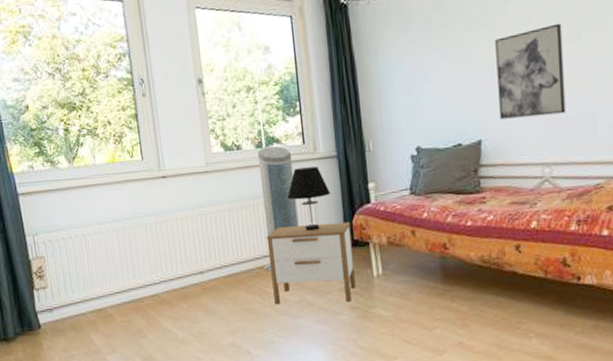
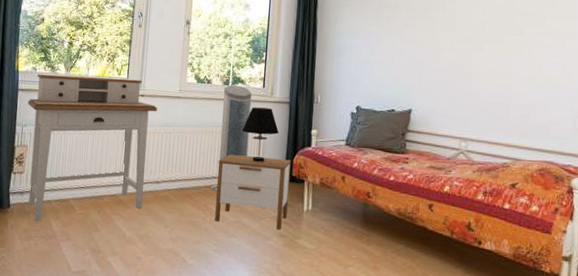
desk: none [32,159,190,339] -> present [27,74,157,222]
wall art: present [495,23,566,120] -> none [429,25,489,99]

